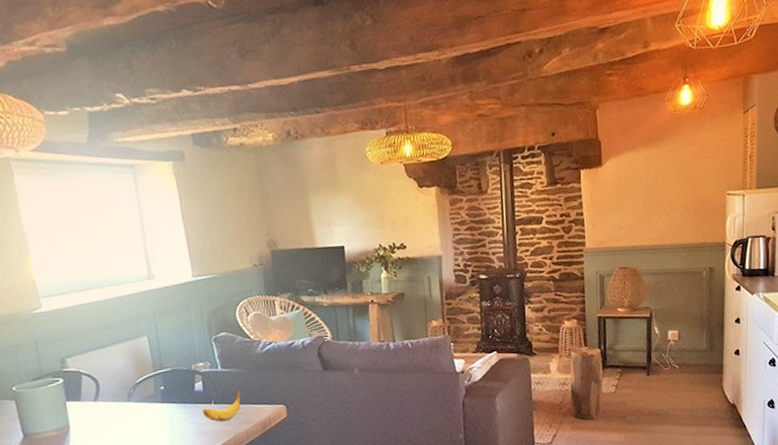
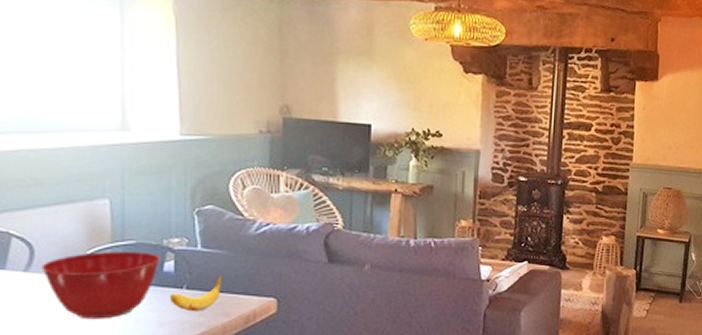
mixing bowl: none [105,376,191,435] -> present [41,252,160,320]

